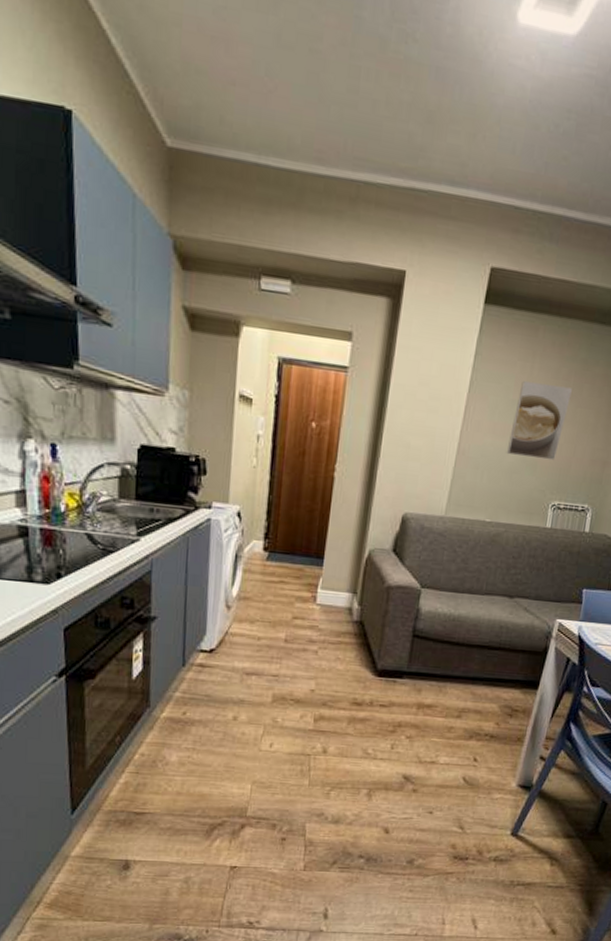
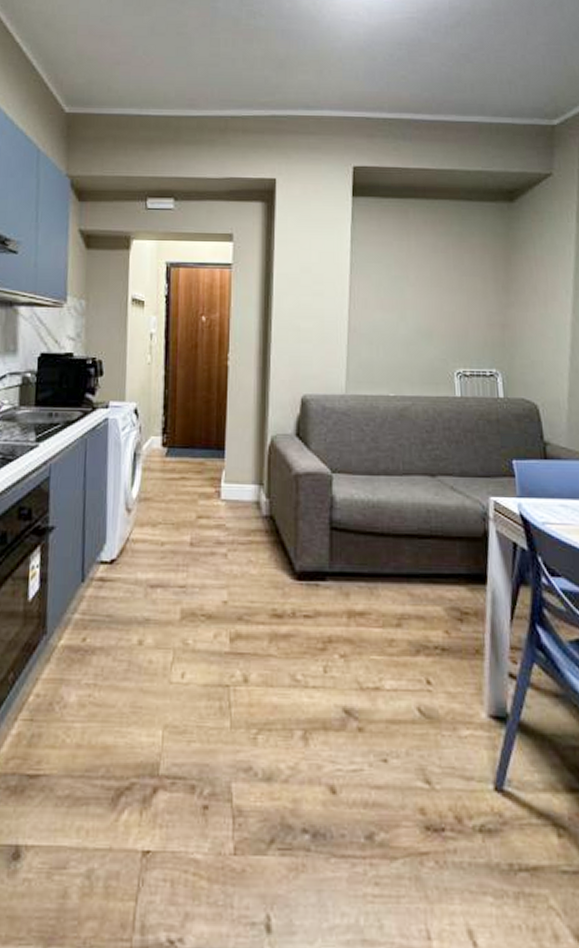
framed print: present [506,381,572,461] -> none [398,258,454,329]

